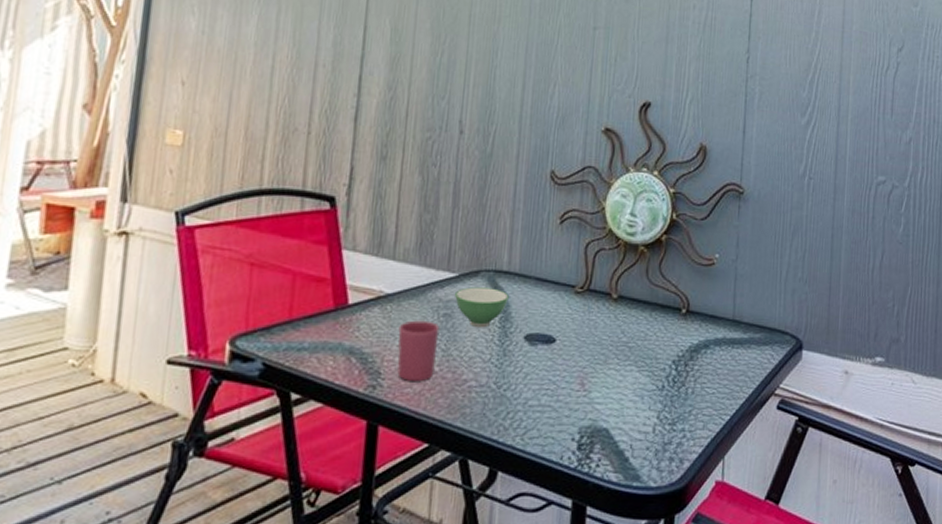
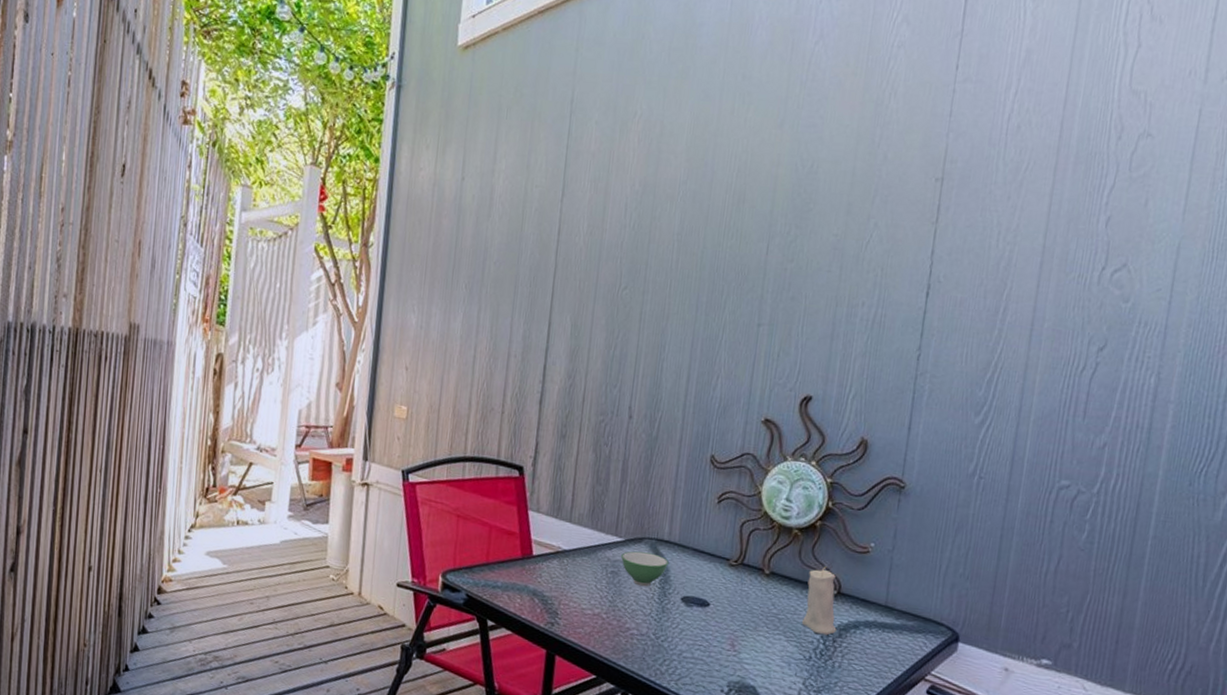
mug: present [397,320,440,381] -> none [572,573,608,625]
candle: none [653,284,688,360] -> present [802,566,837,636]

